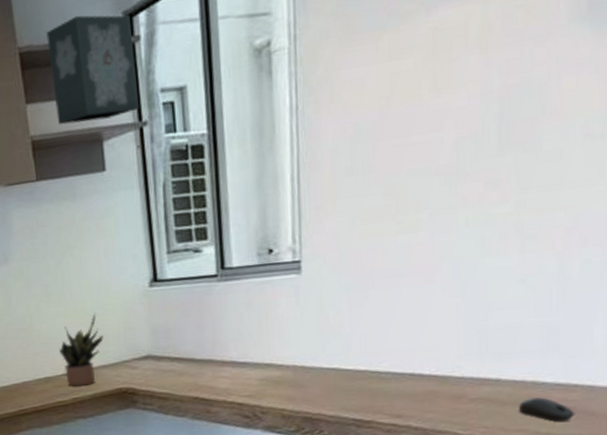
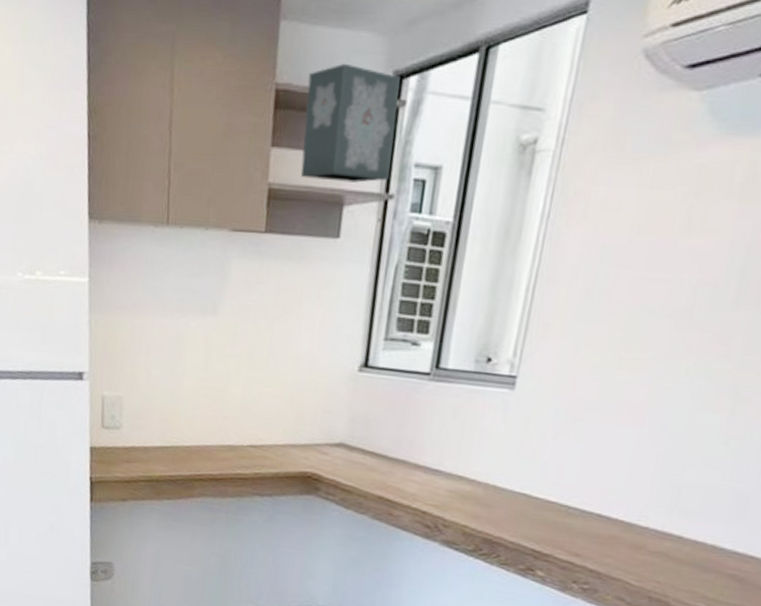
potted plant: present [59,313,104,387] -> none [250,387,300,463]
computer mouse: present [518,397,575,422] -> none [692,561,745,591]

